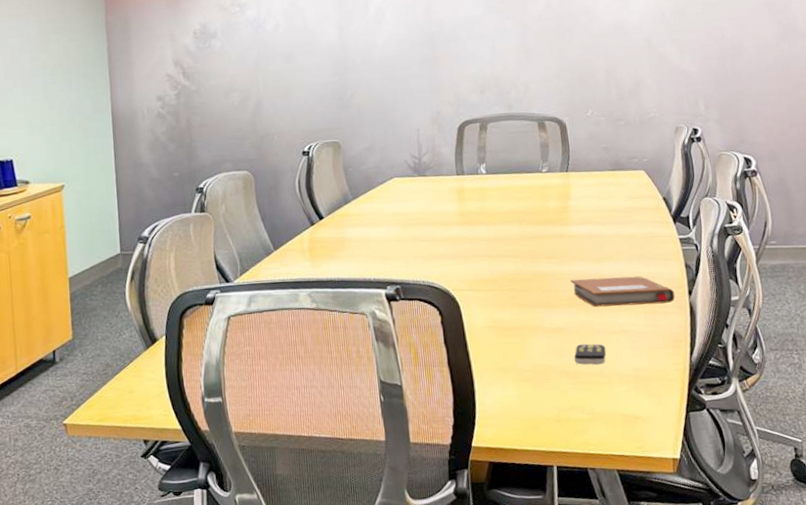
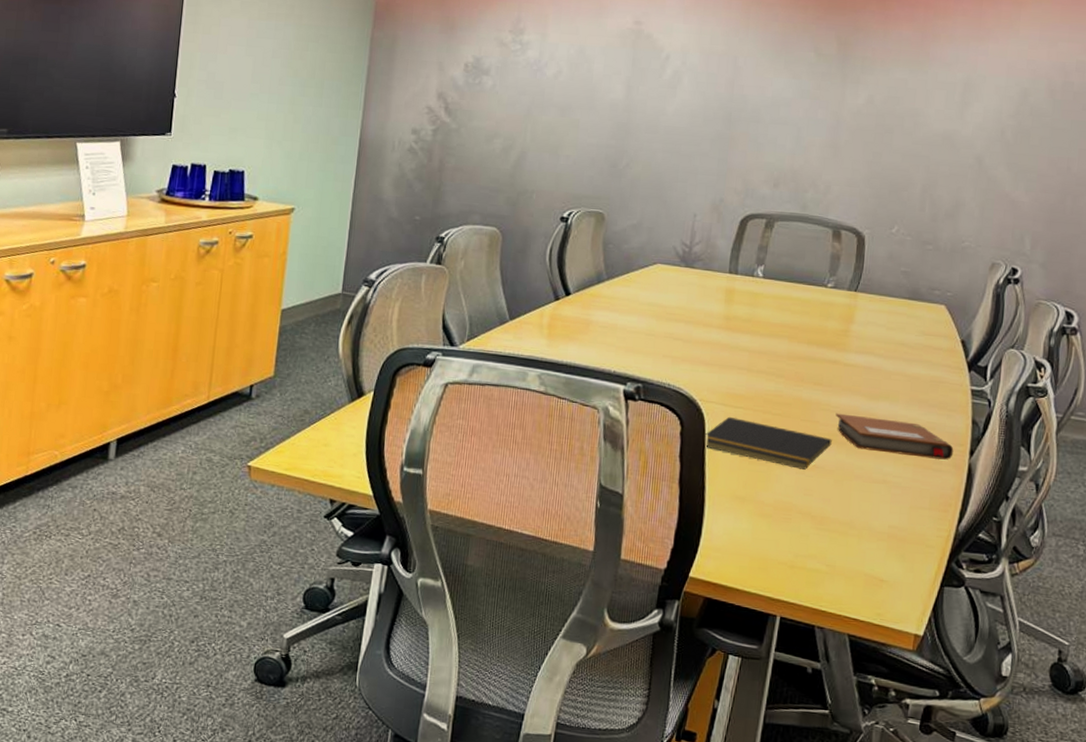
notepad: none [462,299,572,334] -> present [704,416,832,470]
remote control: present [574,343,606,365] -> none [823,487,862,514]

